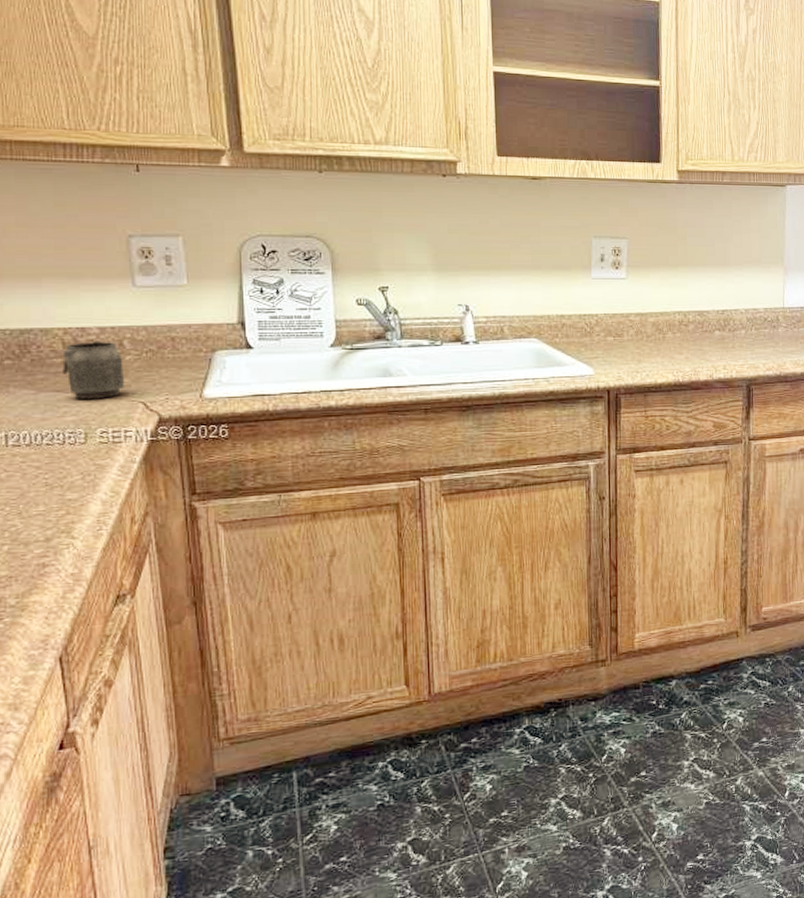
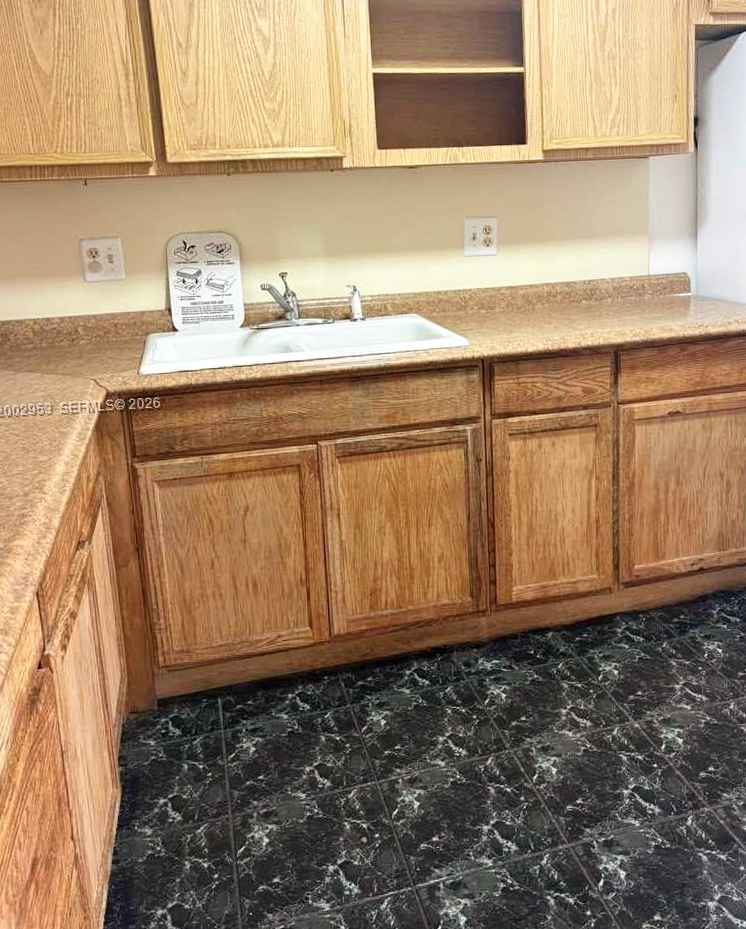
mug: present [62,341,125,399] -> none [33,329,80,378]

